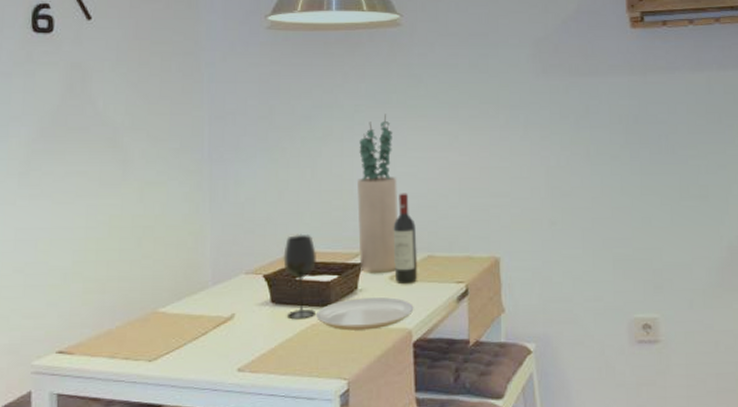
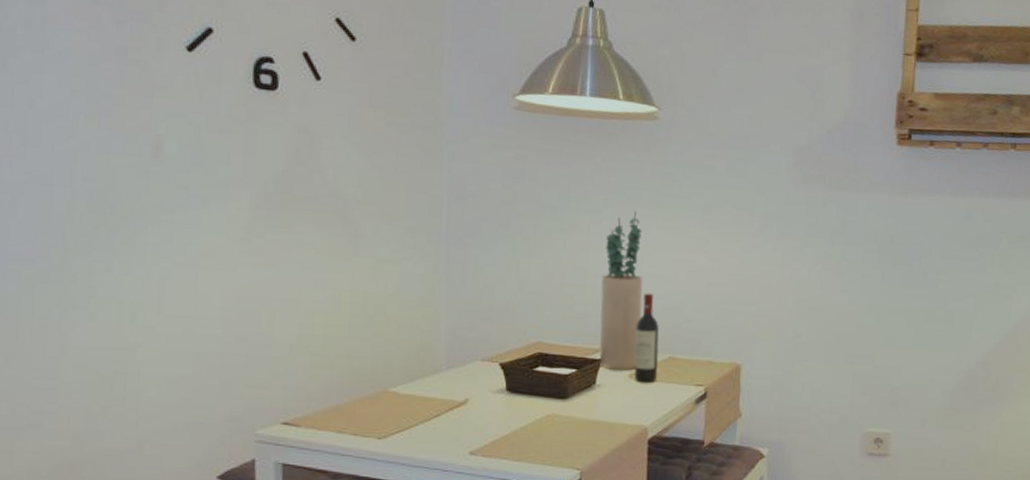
wine glass: present [283,234,316,320] -> none [521,325,555,410]
plate: present [315,297,414,331] -> none [551,393,652,425]

